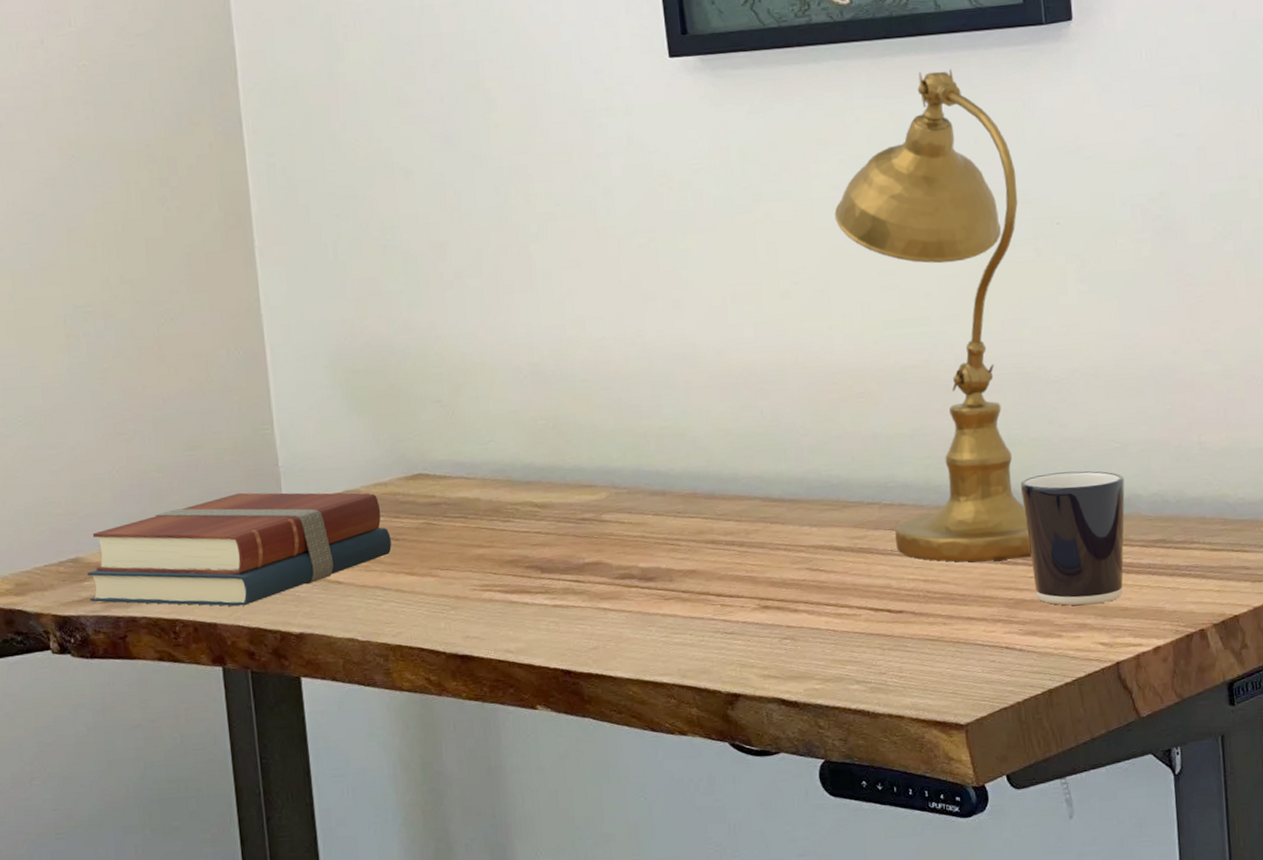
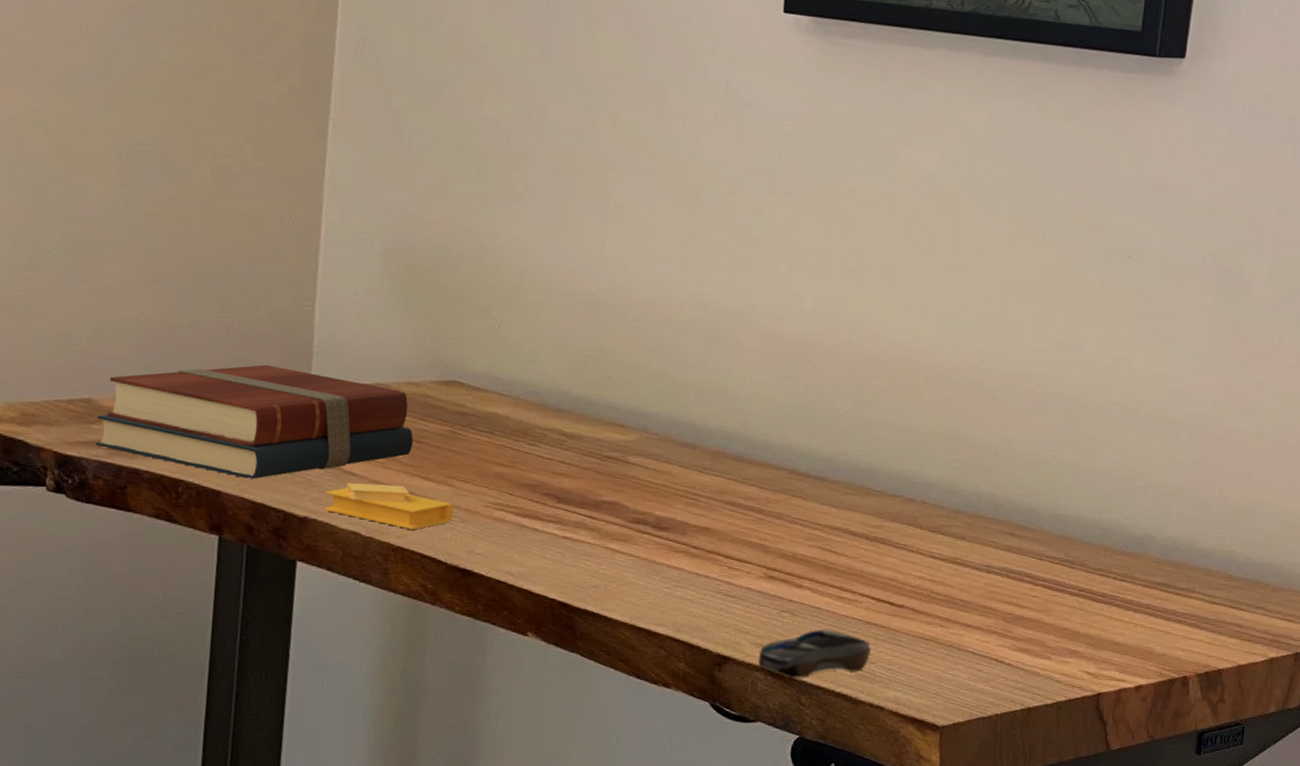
sticky notes: none [316,585,443,627] -> present [324,482,454,530]
computer mouse: none [767,647,880,704] -> present [757,628,871,679]
desk lamp: present [834,69,1032,562] -> none [910,78,1100,576]
mug: present [1020,471,1125,606] -> none [1035,498,1142,634]

